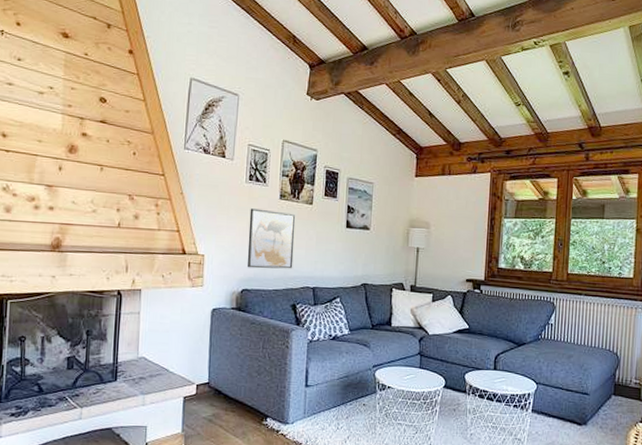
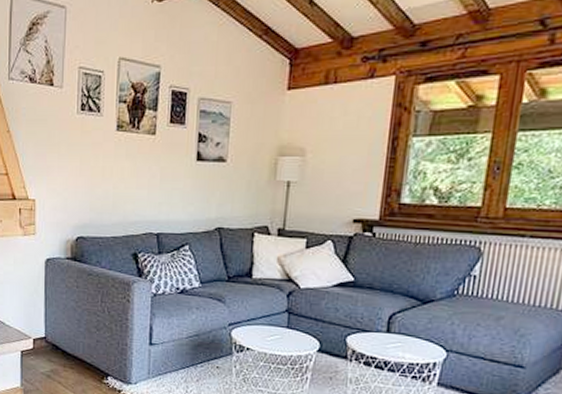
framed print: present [247,208,296,269] -> none [81,144,136,213]

